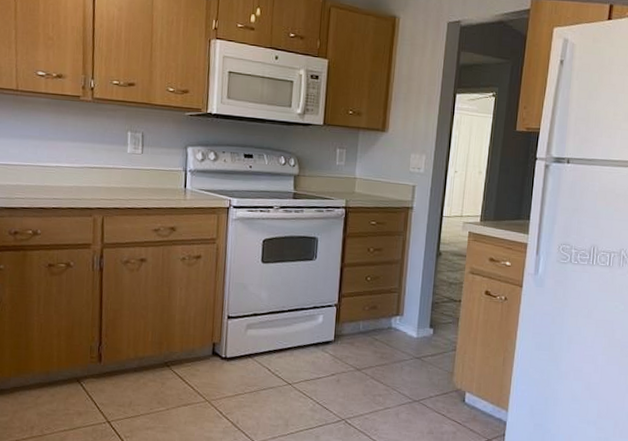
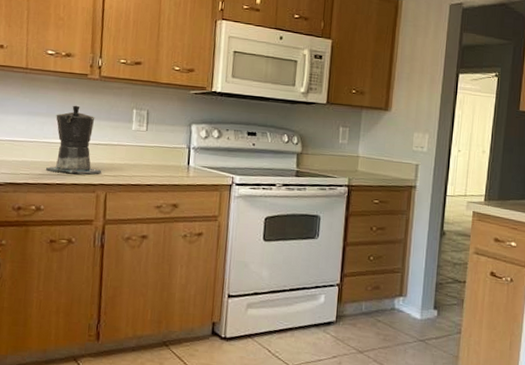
coffee maker: none [40,128,98,198] -> present [45,105,102,175]

